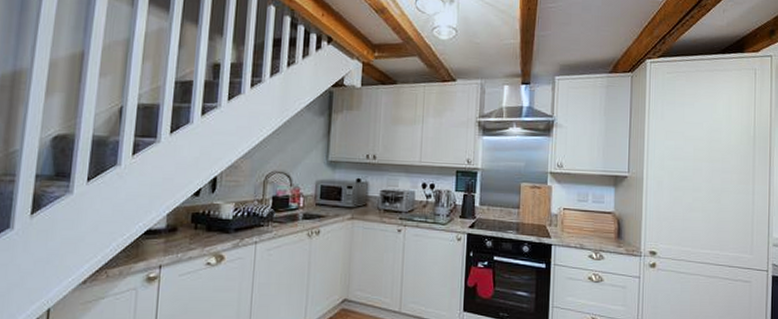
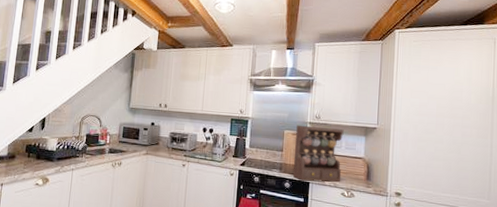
spice rack: none [532,175,590,244] -> present [292,125,344,183]

